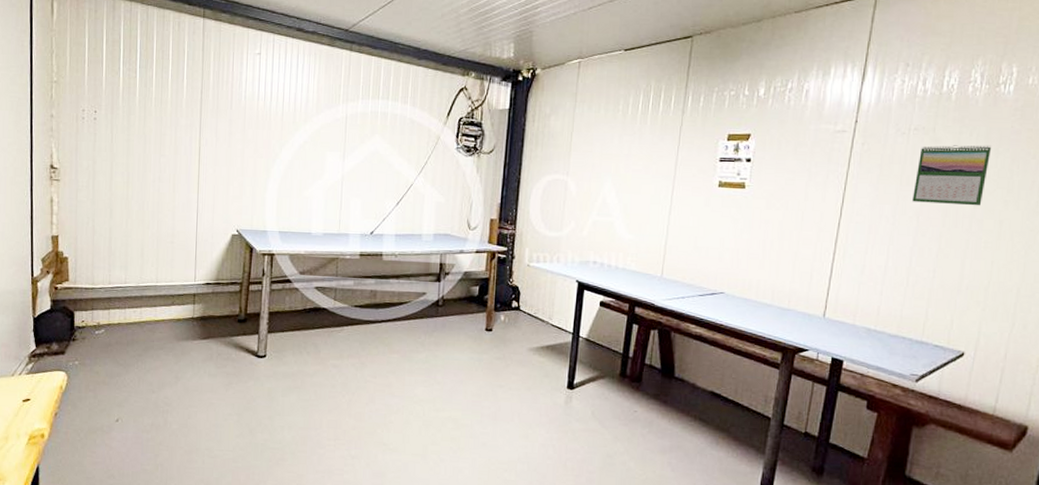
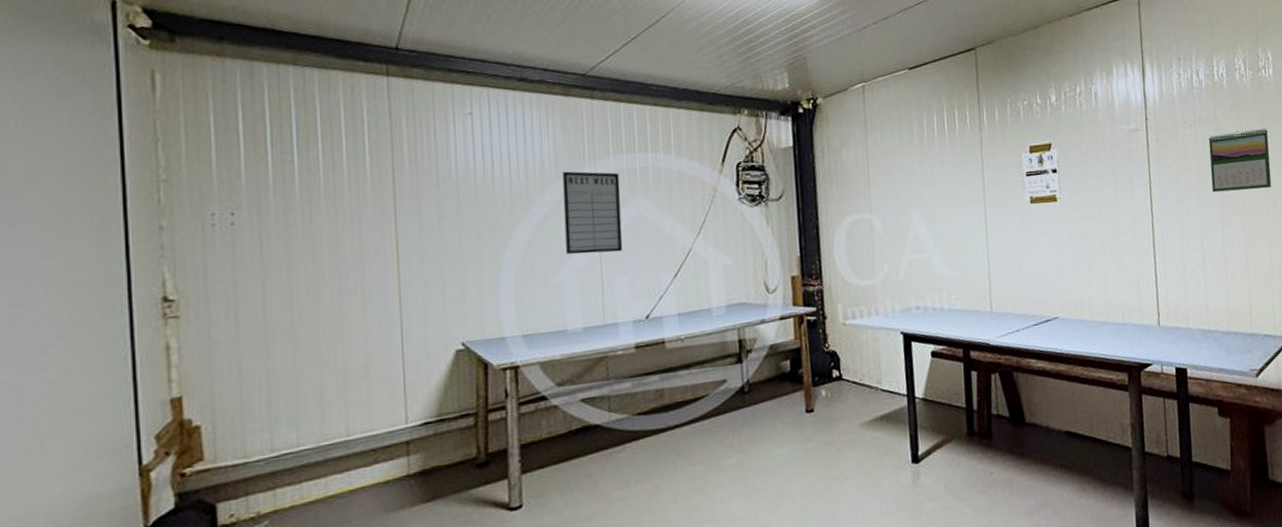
writing board: none [316,108,364,178] -> present [562,171,623,255]

